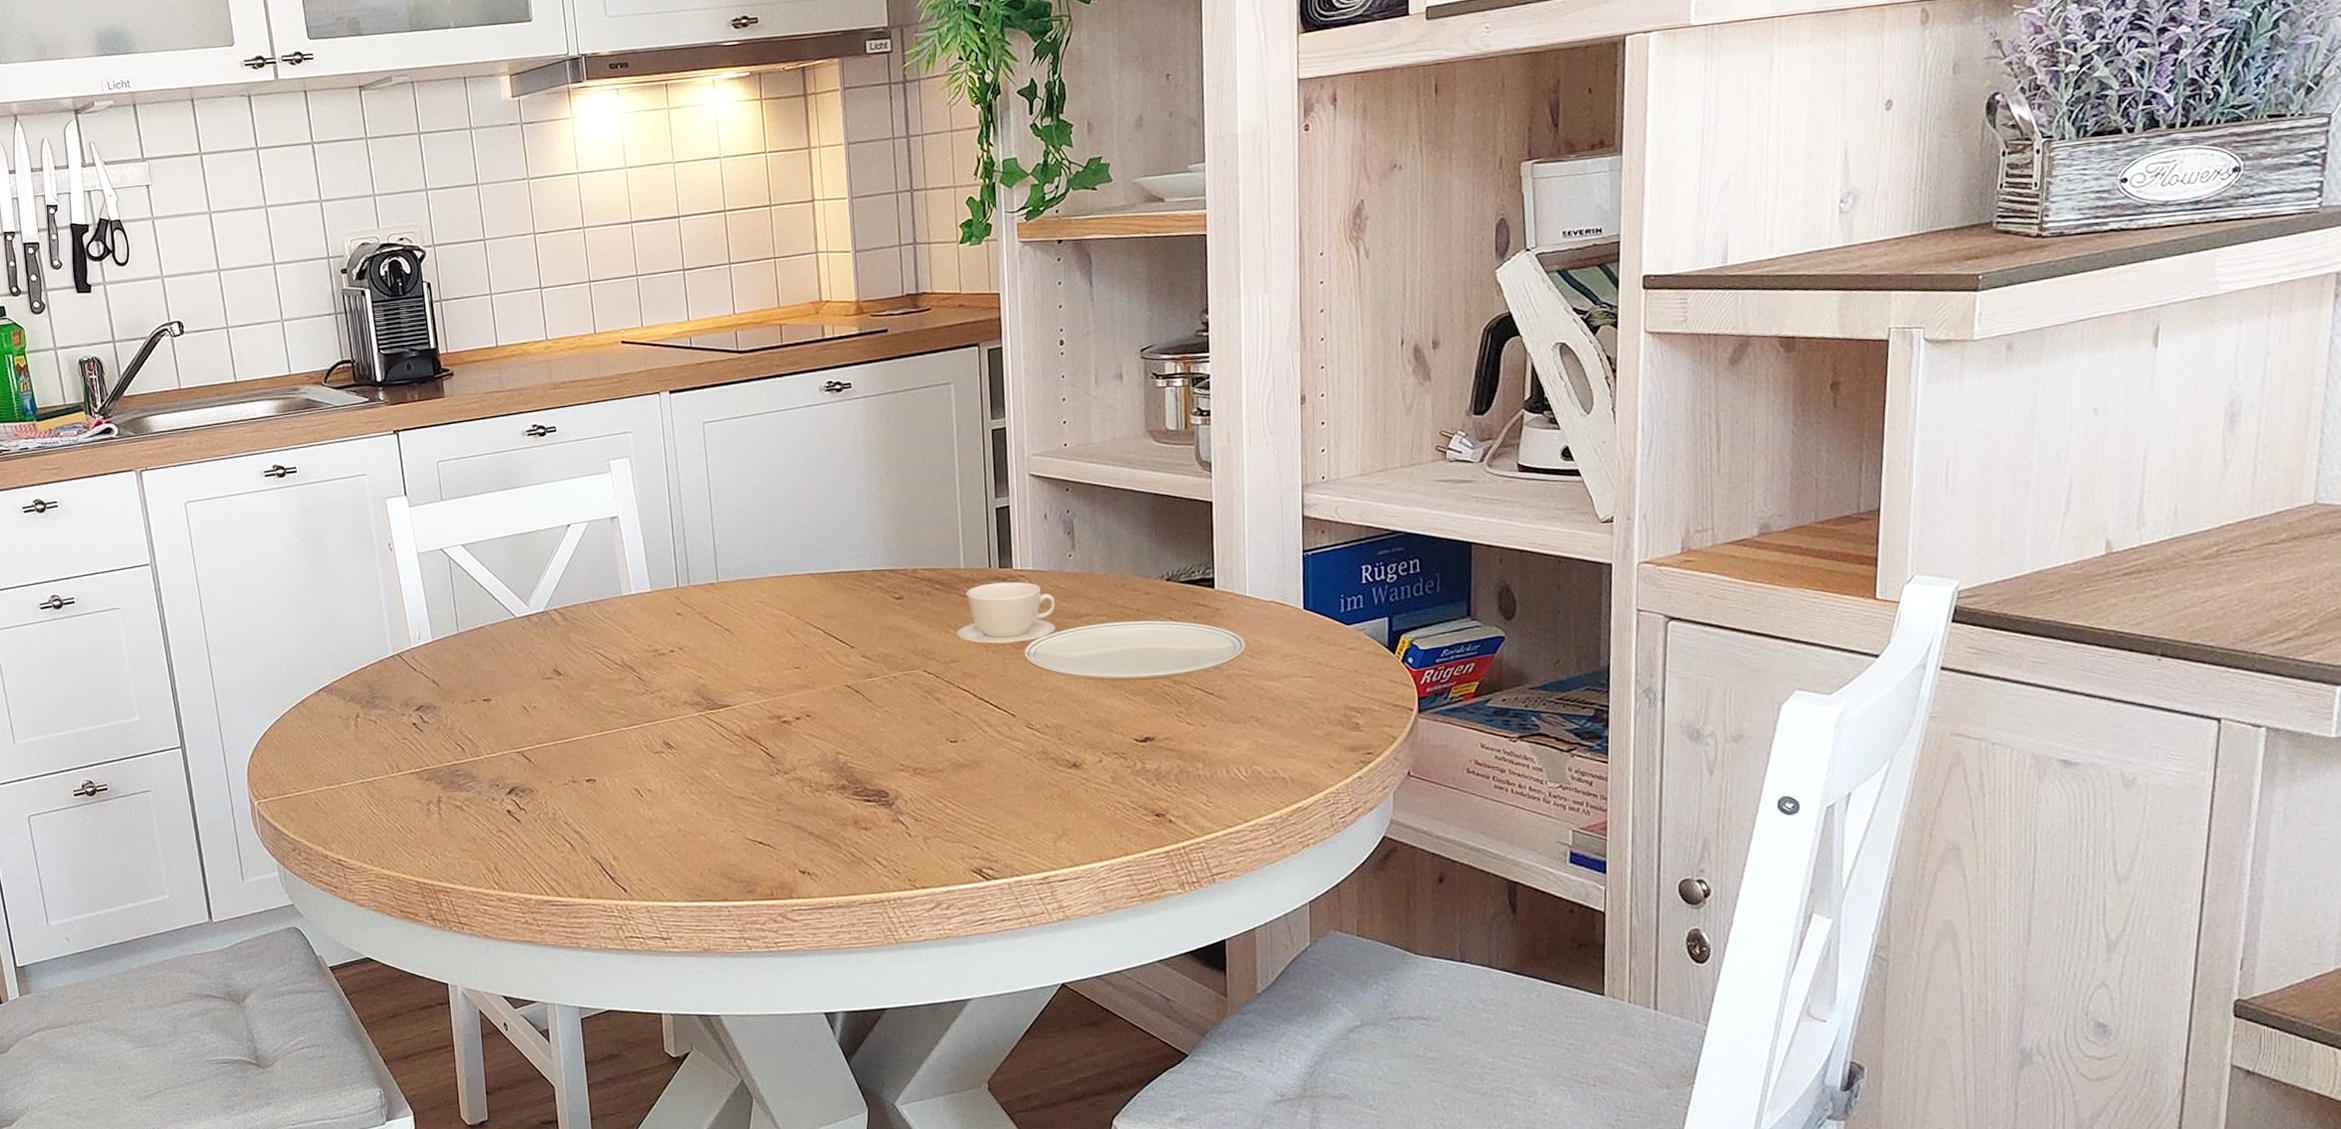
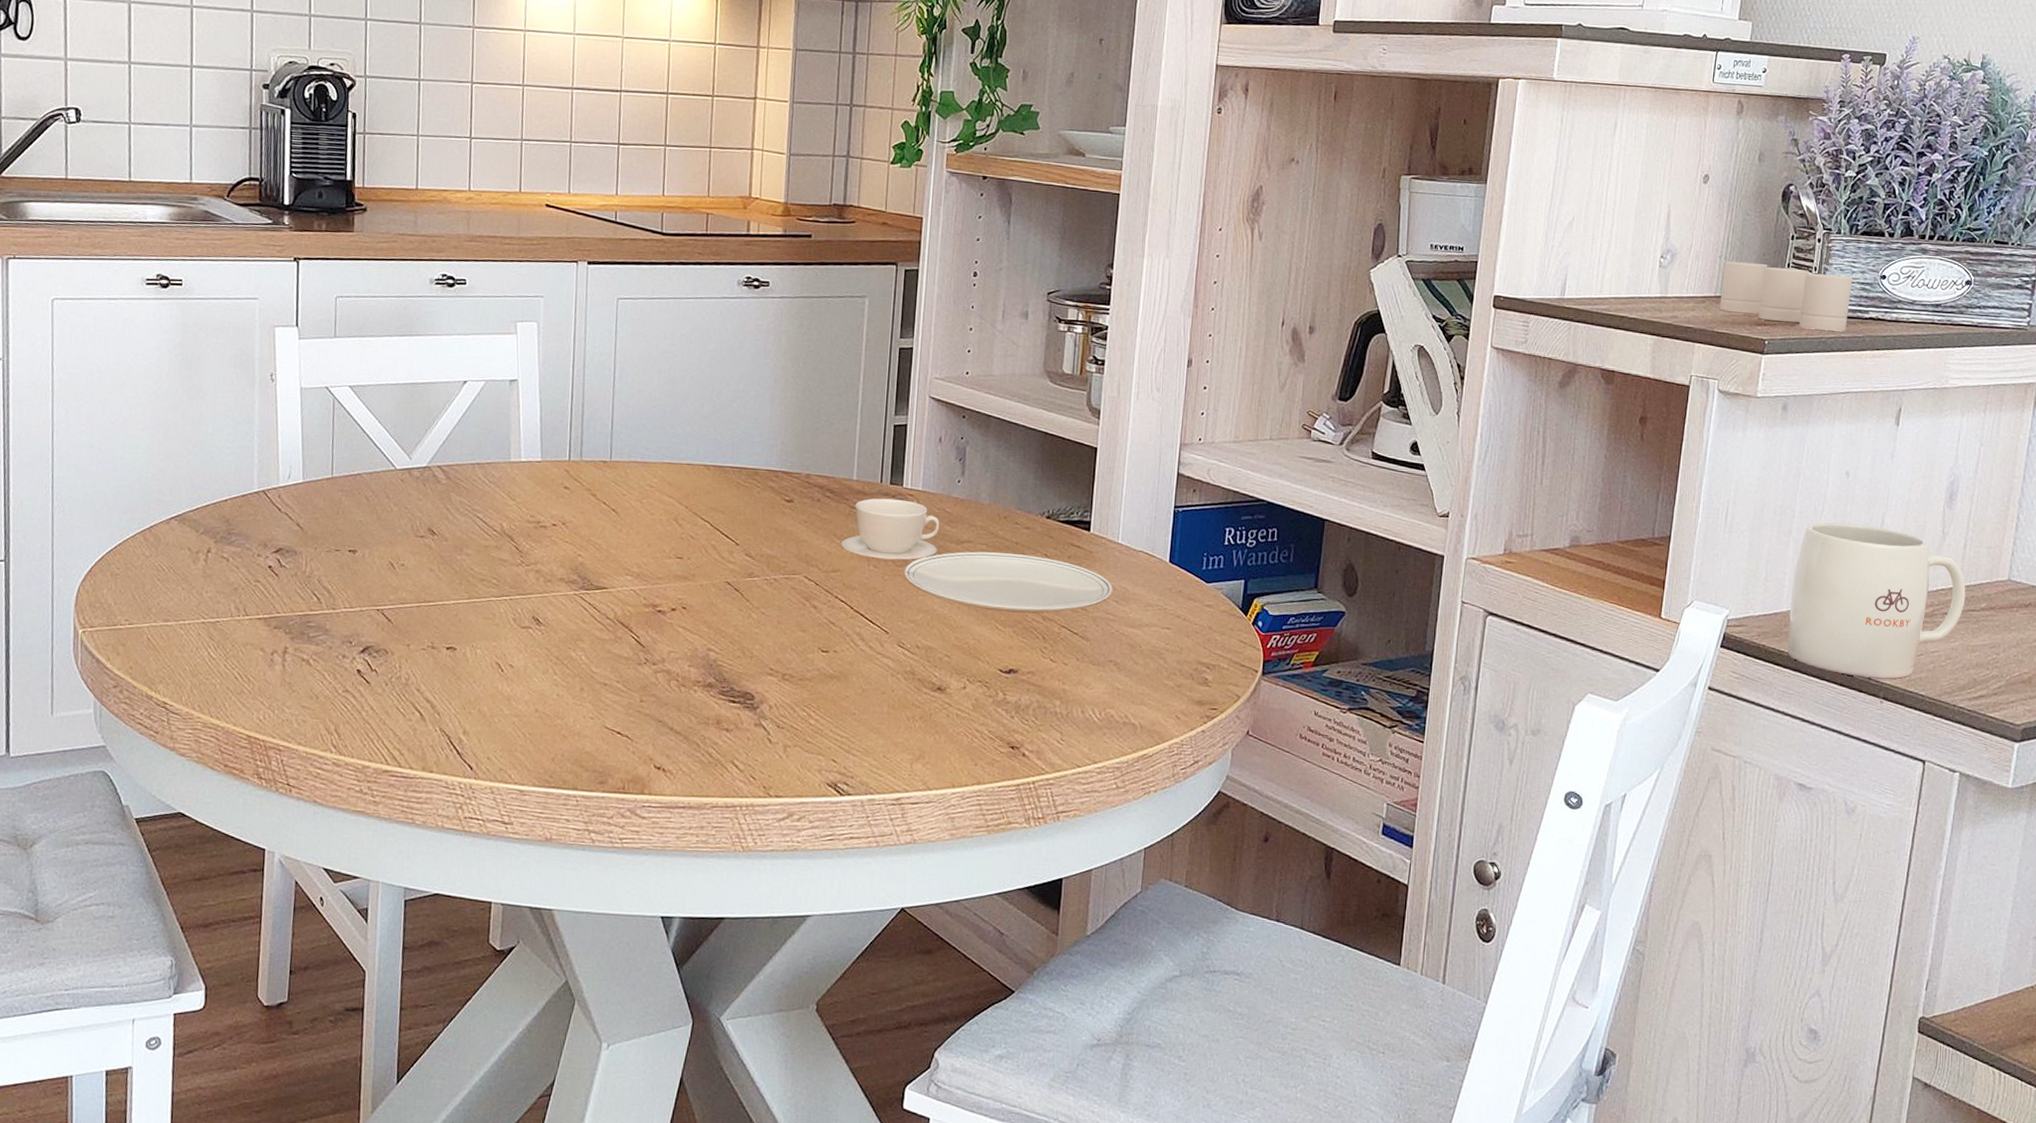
candle: none [1917,186,2085,254] -> present [1719,261,1853,332]
mug: none [2034,465,2259,635] -> present [1787,522,1966,679]

